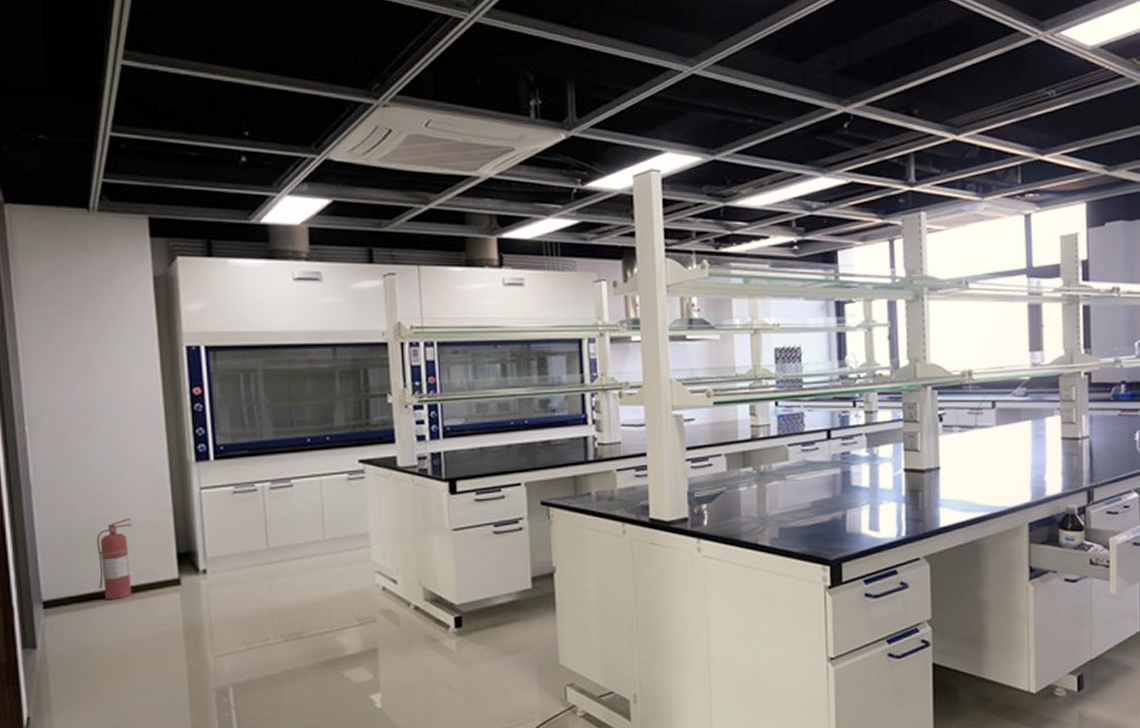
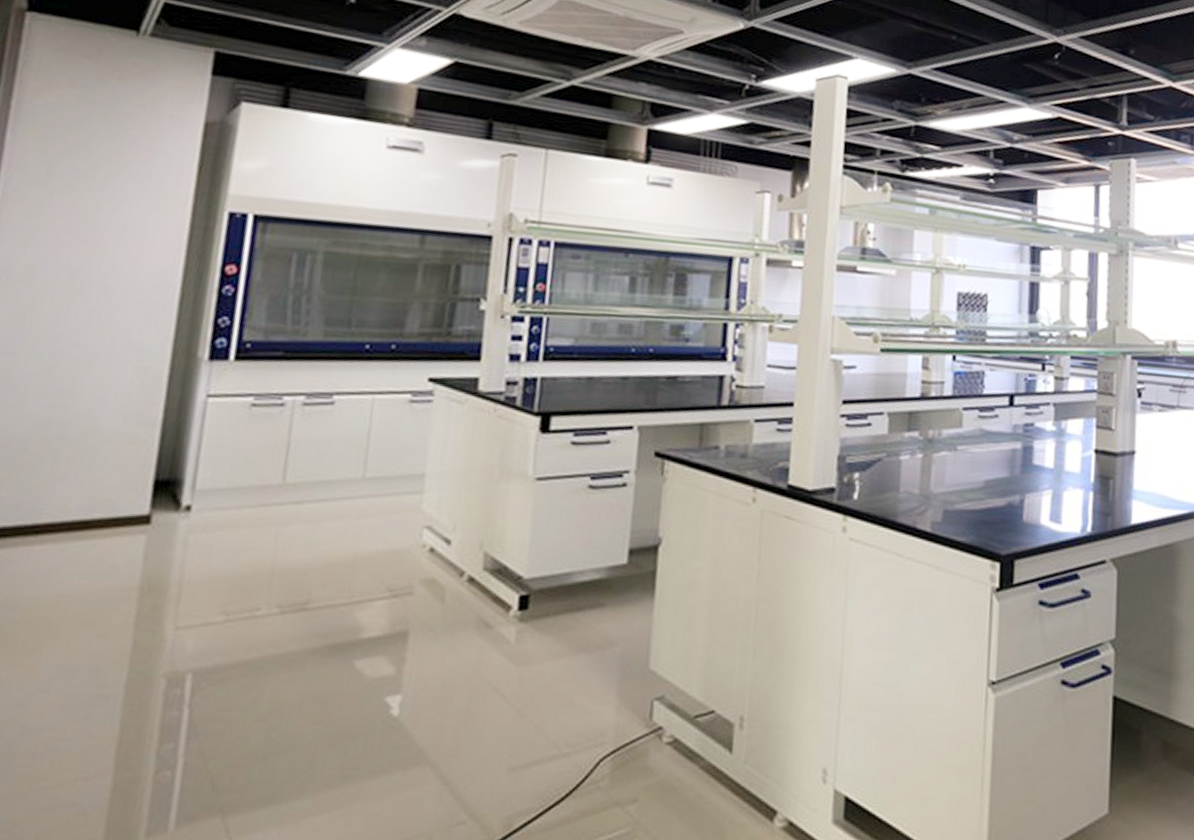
fire extinguisher: present [96,518,133,601] -> none [30,426,101,539]

